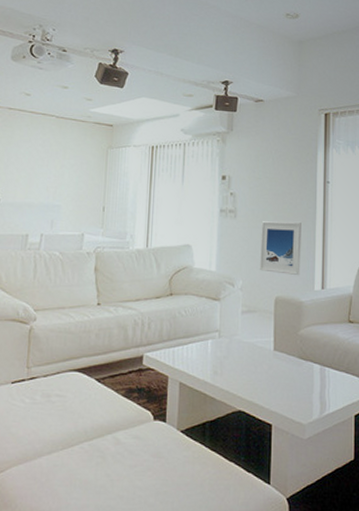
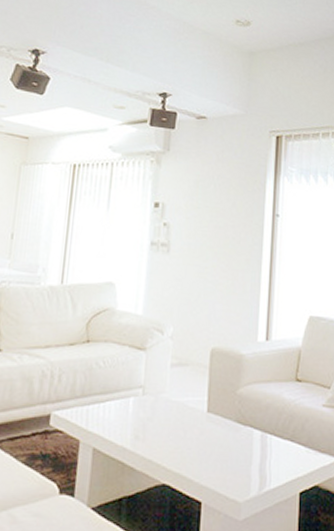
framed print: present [260,221,301,276] -> none [195,258,245,324]

